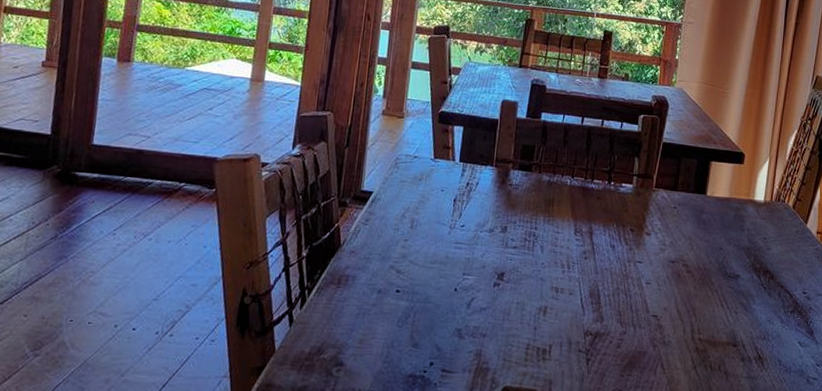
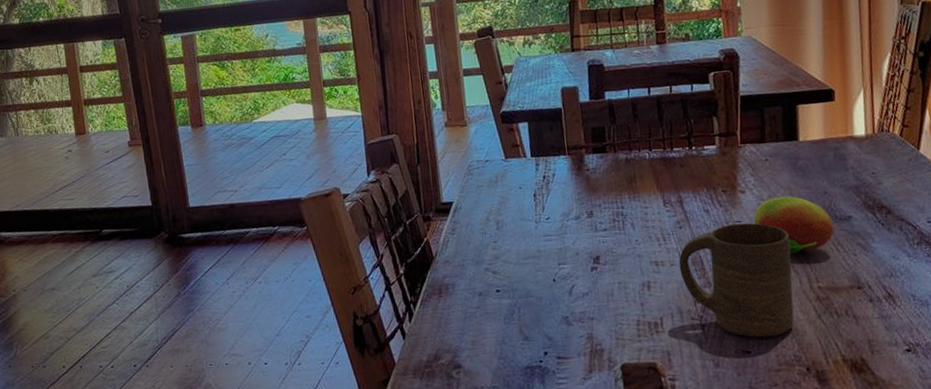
cup: none [577,263,683,381] -> present [678,222,794,338]
fruit: none [653,245,723,302] -> present [753,196,835,253]

